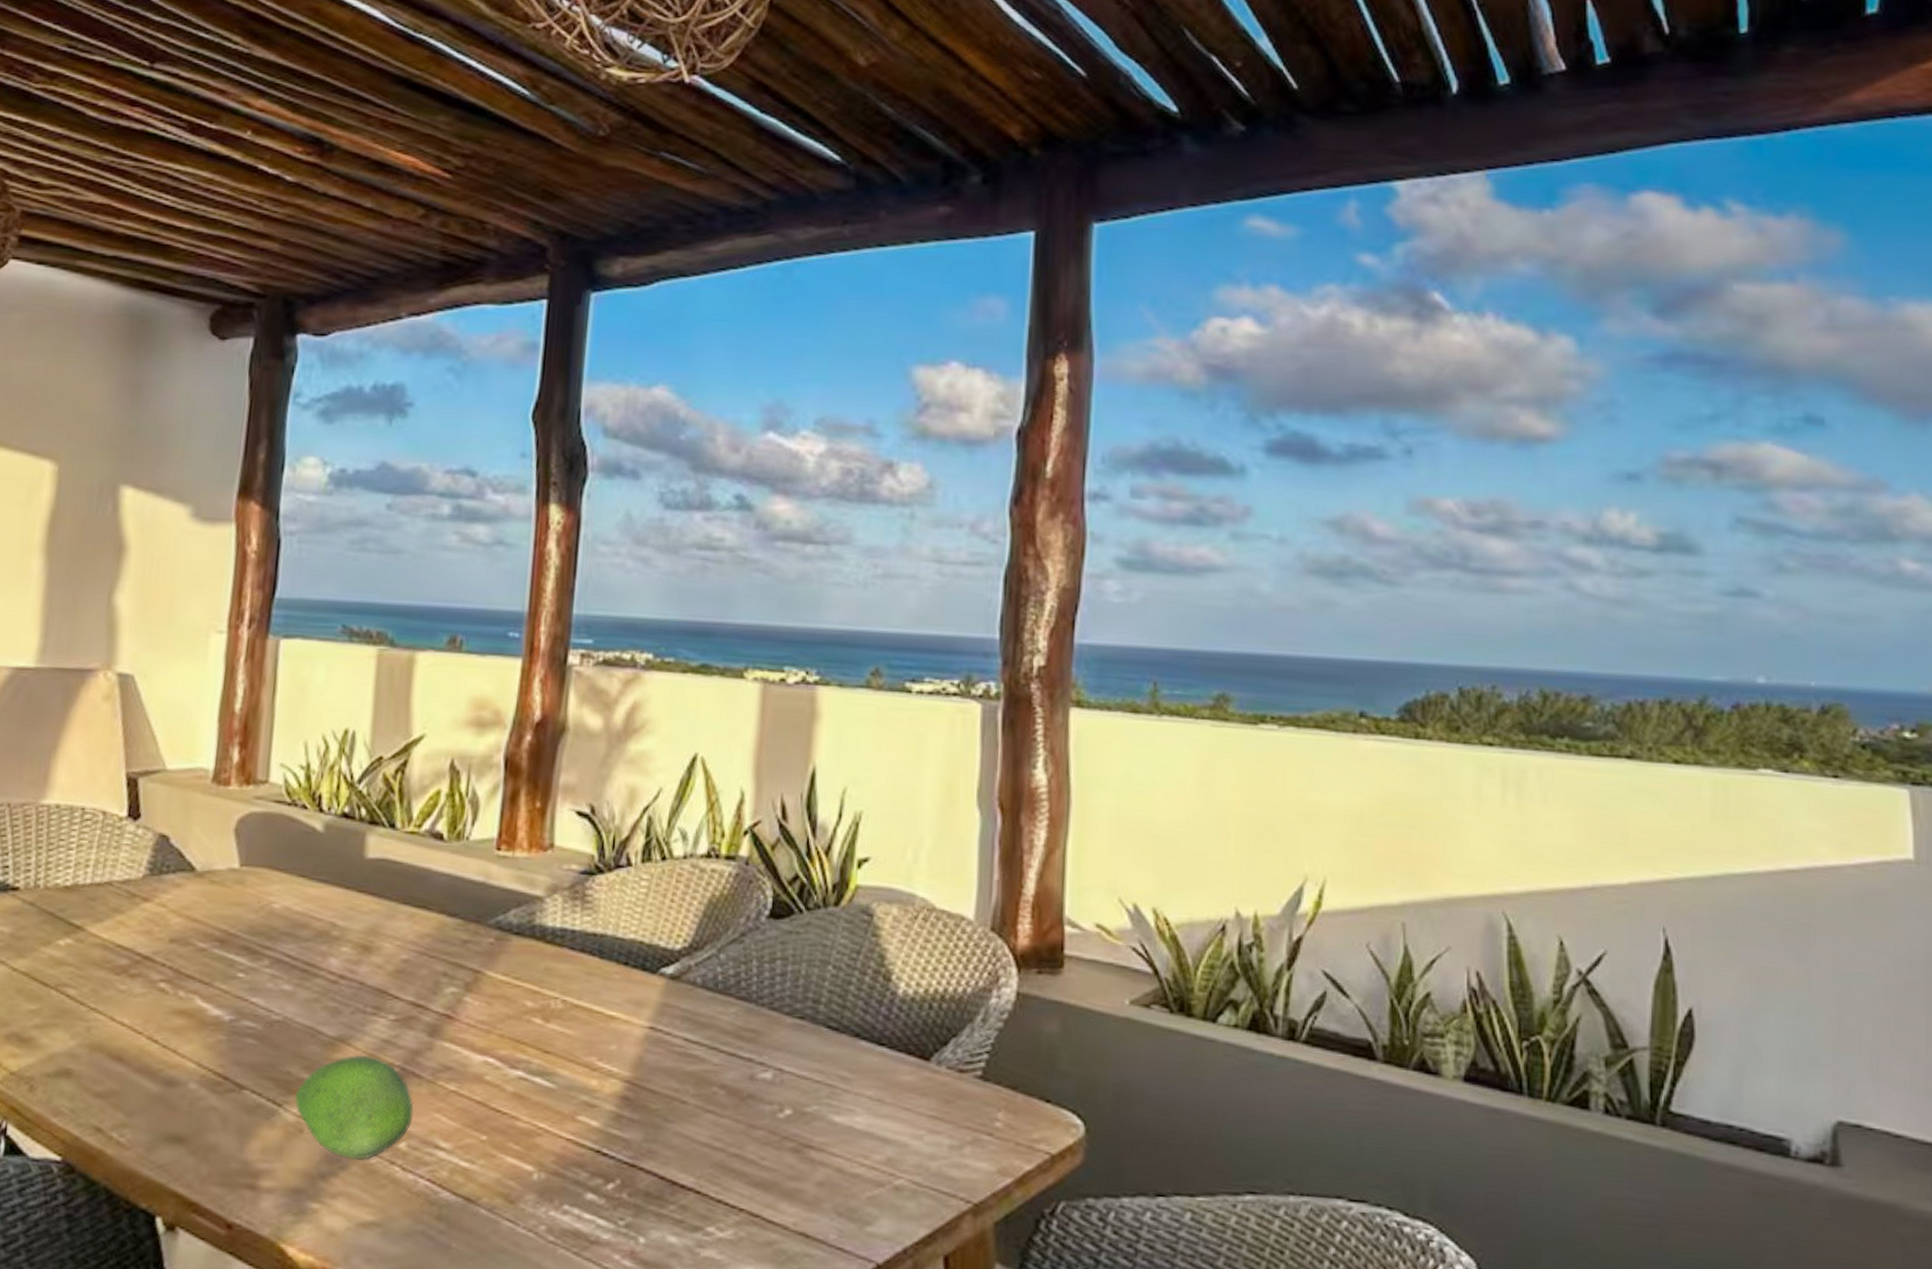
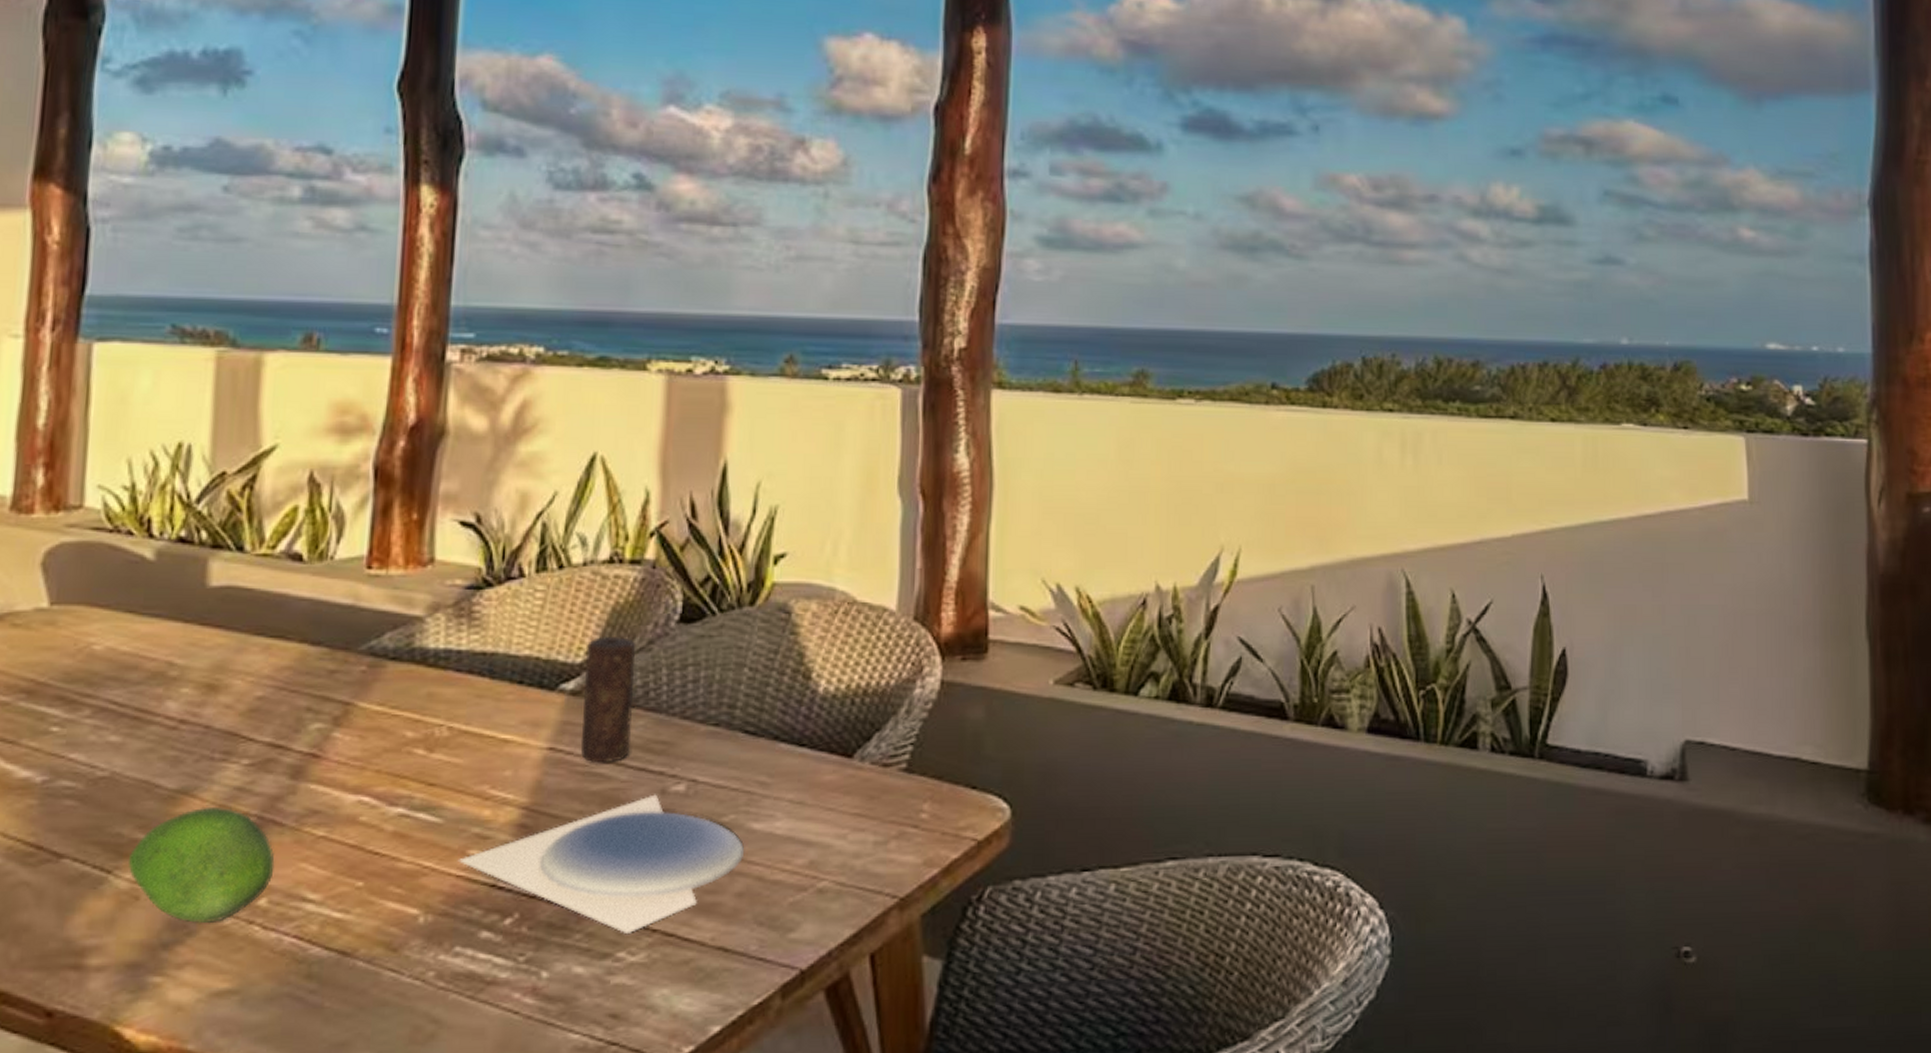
plate: none [567,1079,826,1211] -> present [457,794,745,935]
candle: none [678,925,730,1046] -> present [580,636,636,764]

